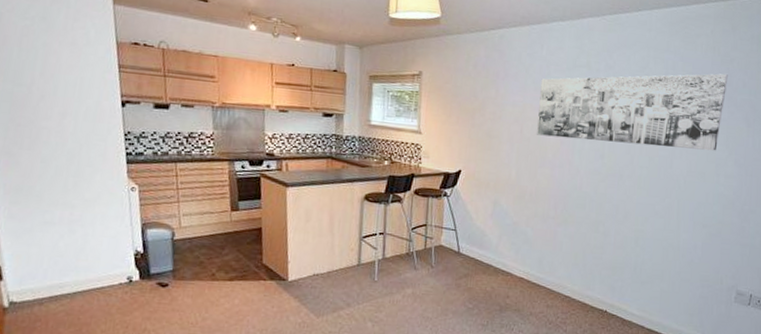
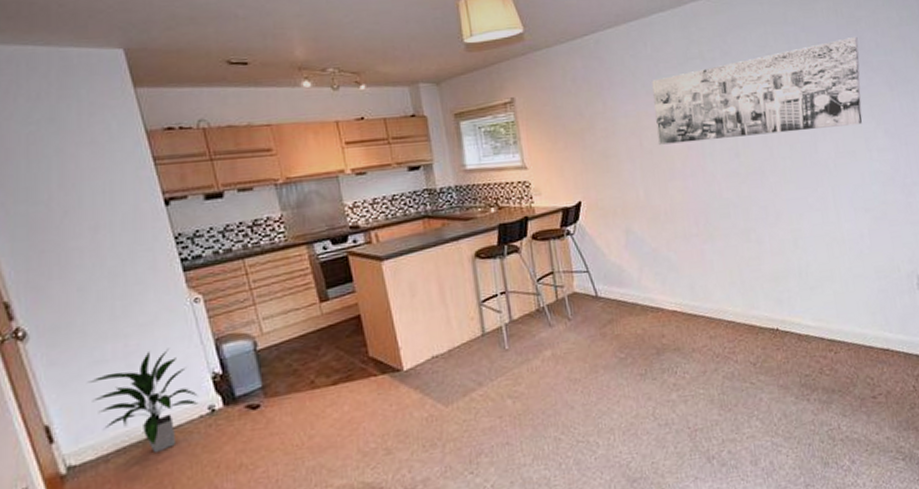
indoor plant: none [36,223,120,306] -> present [87,348,199,454]

